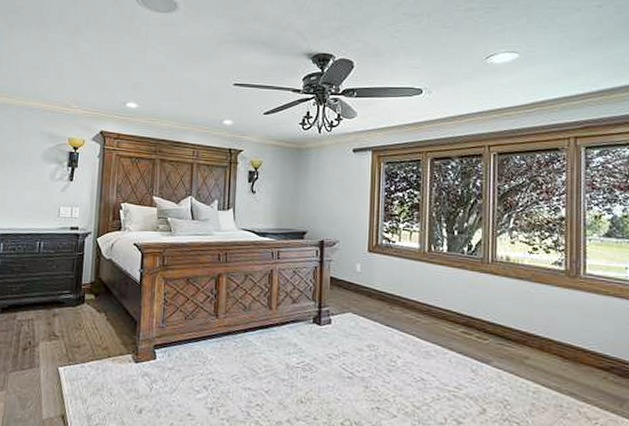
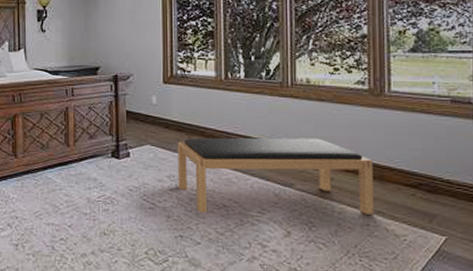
bench: none [377,308,568,396] -> present [177,137,374,215]

